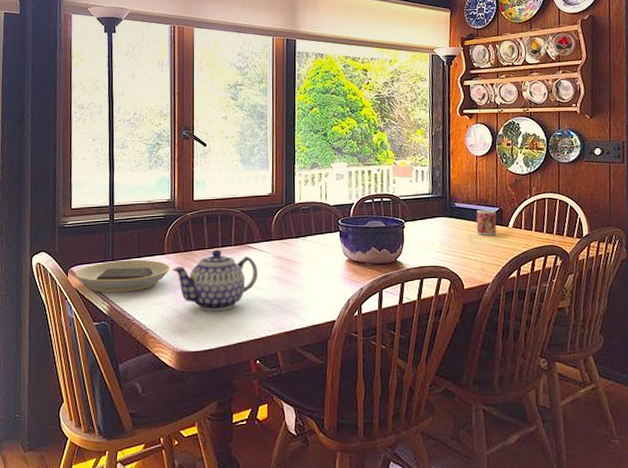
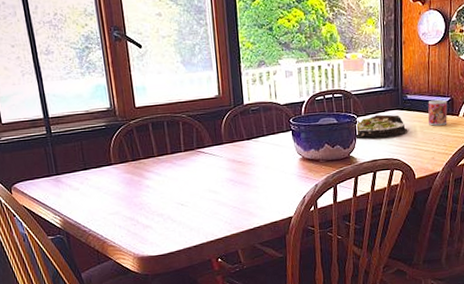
plate: present [75,259,171,293] -> none [19,171,121,207]
teapot: present [172,249,257,312] -> none [122,156,212,218]
salad plate: none [403,221,456,243] -> present [356,114,408,138]

